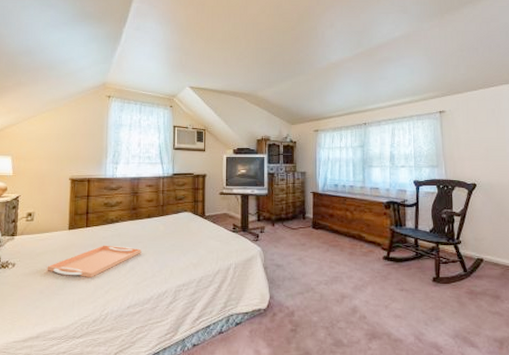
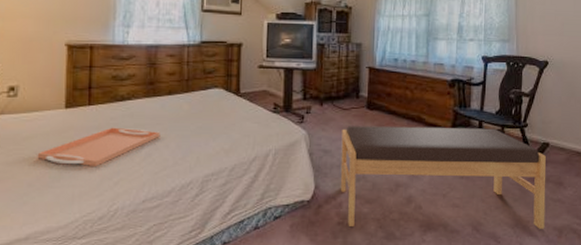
bench: none [291,243,485,340] -> present [340,126,546,229]

